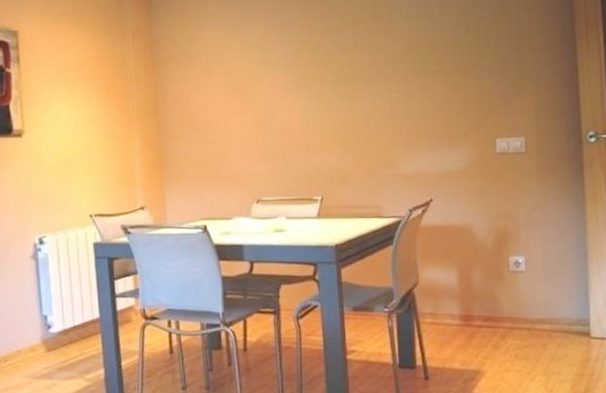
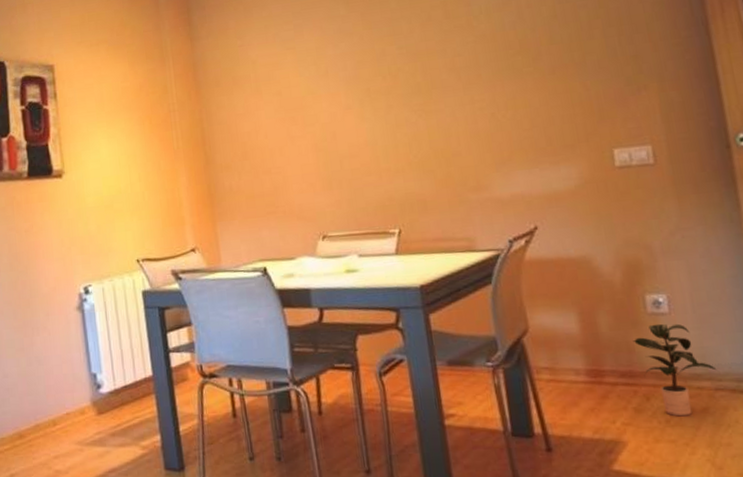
potted plant: none [496,279,556,352] -> present [632,323,717,417]

